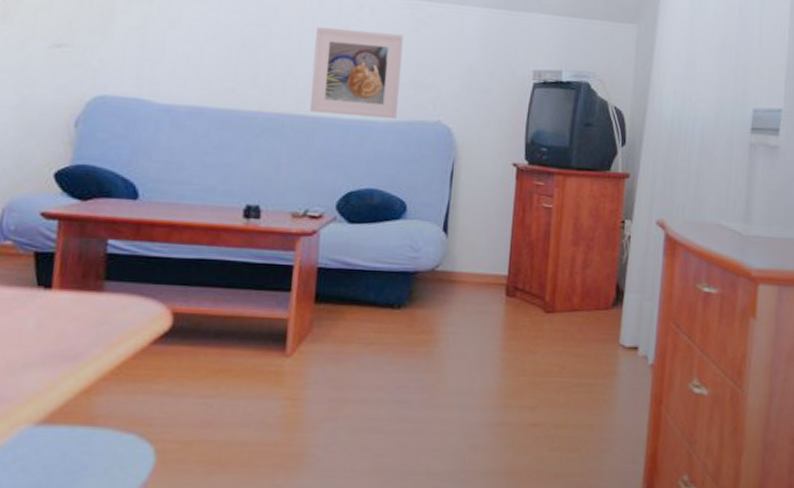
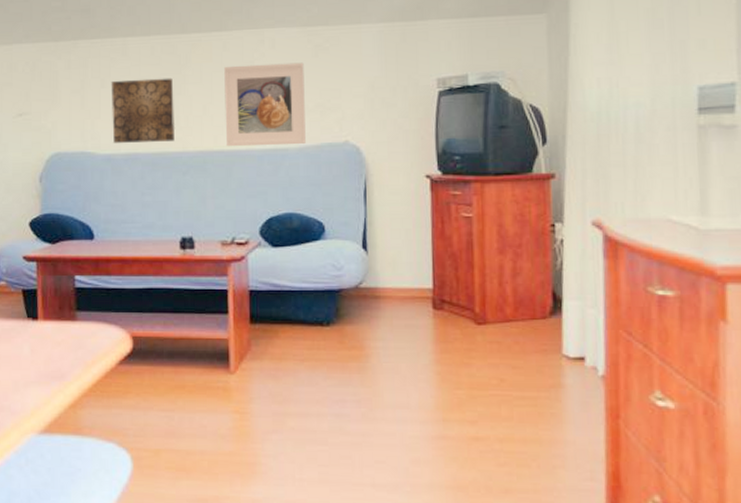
wall art: none [176,24,256,99] -> present [111,78,176,143]

